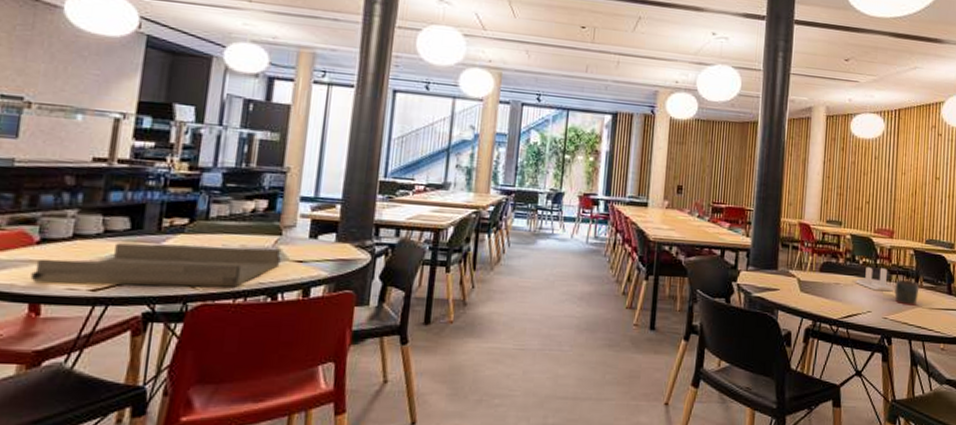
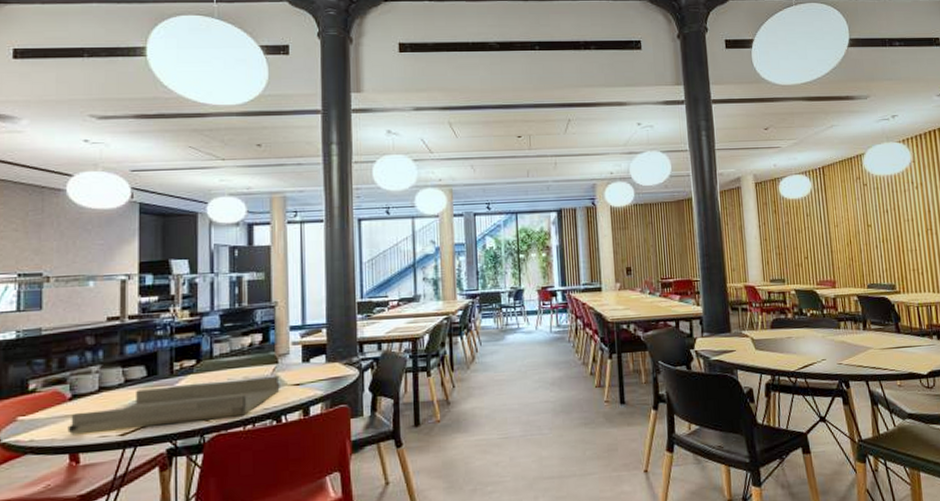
napkin holder: present [852,267,896,292] -> none [803,317,846,339]
mug: present [894,280,919,306] -> none [844,325,869,349]

